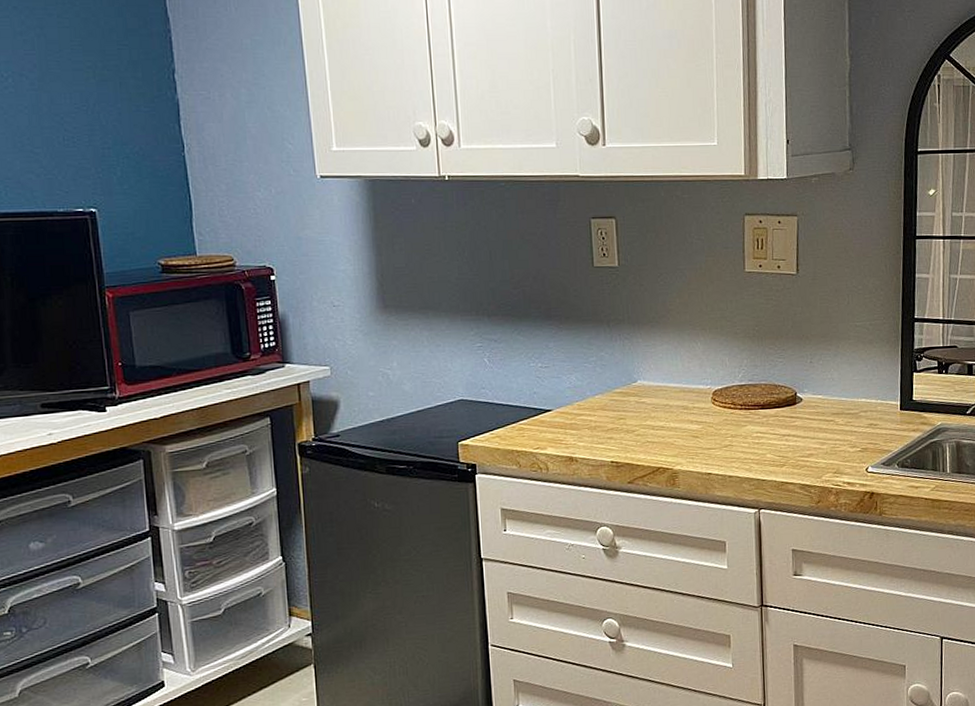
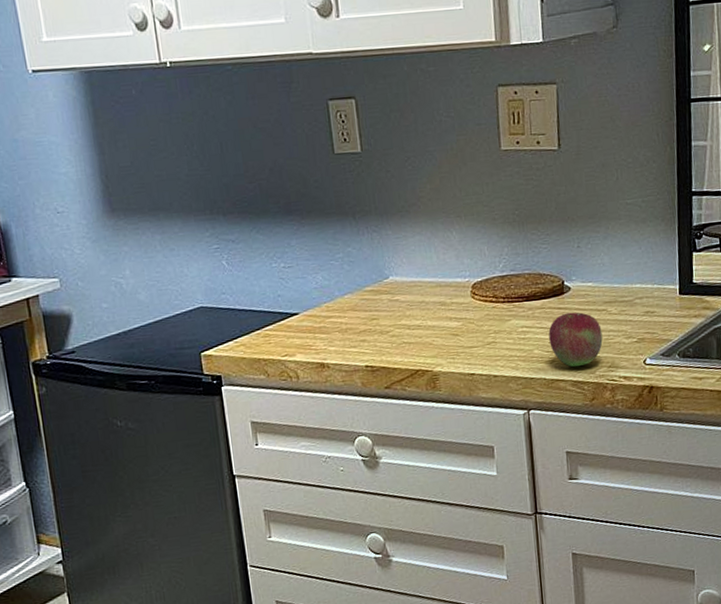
fruit: none [781,421,830,472] -> present [548,312,603,368]

